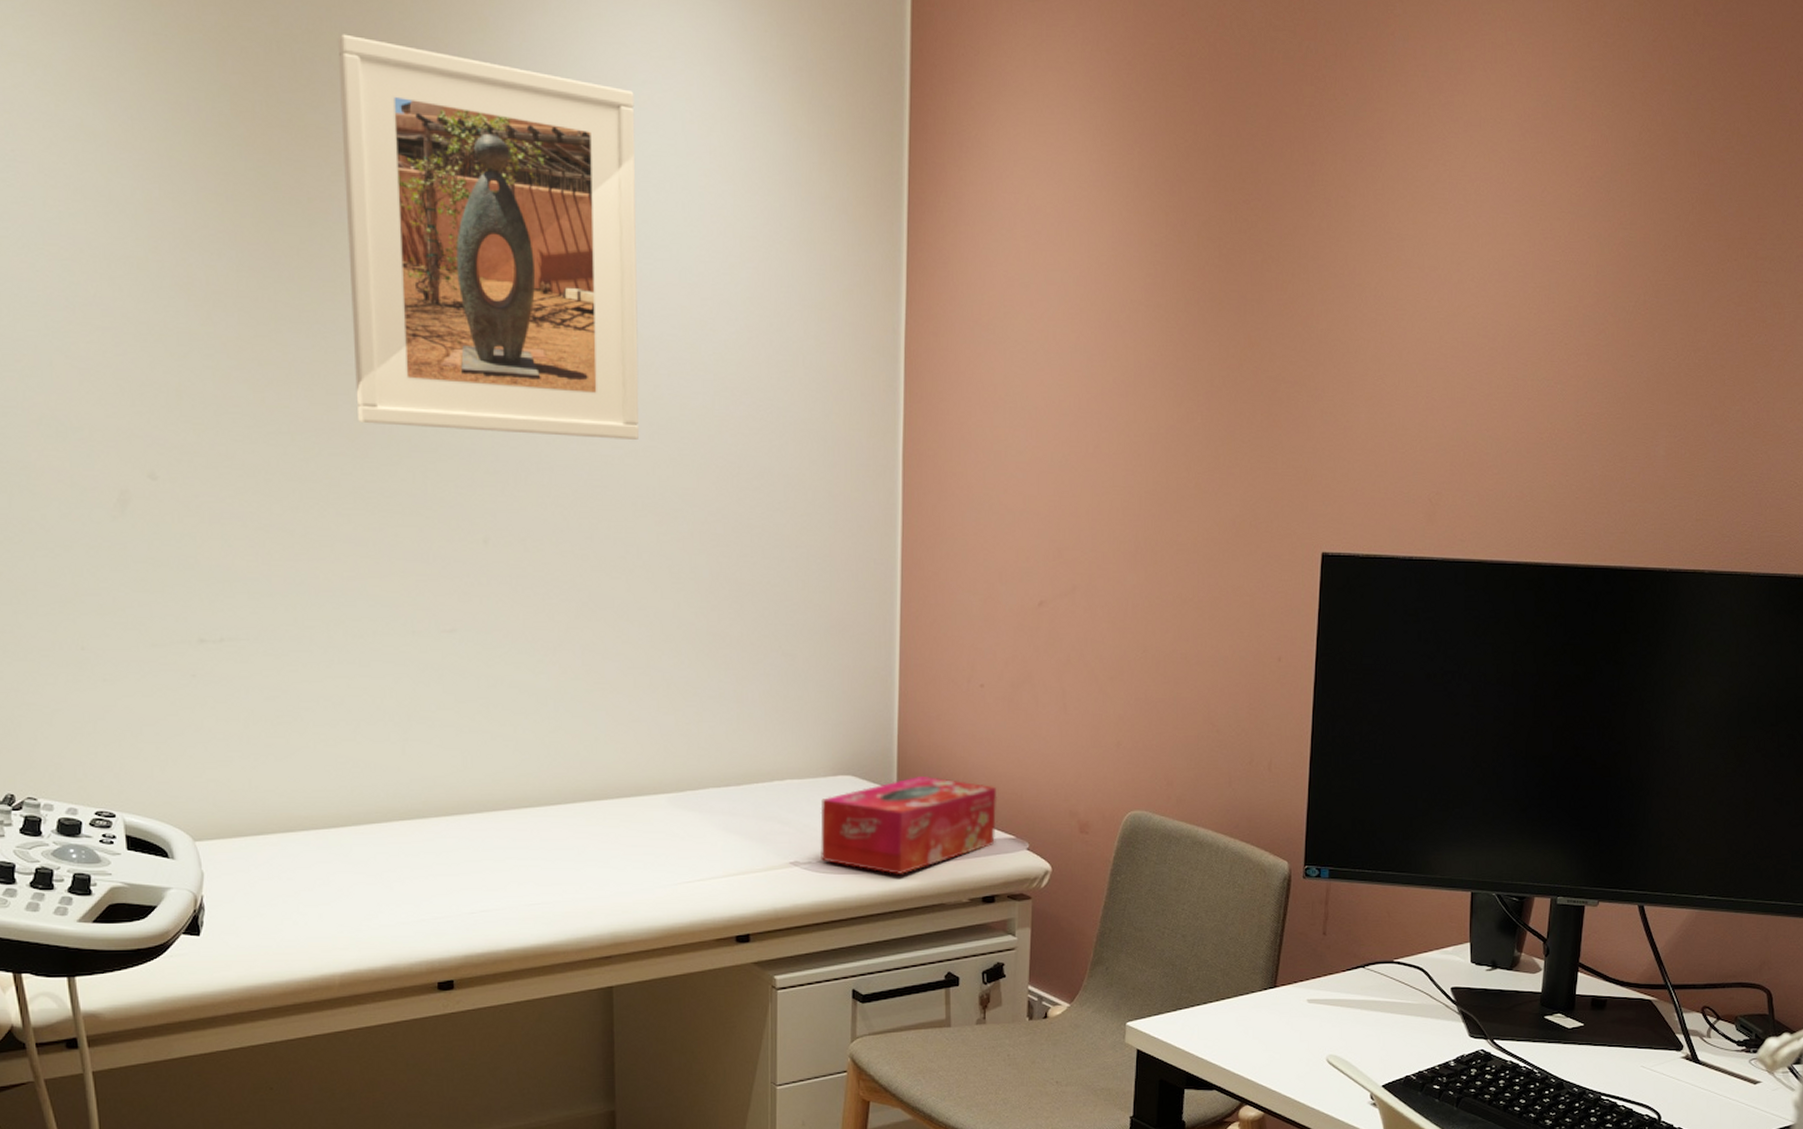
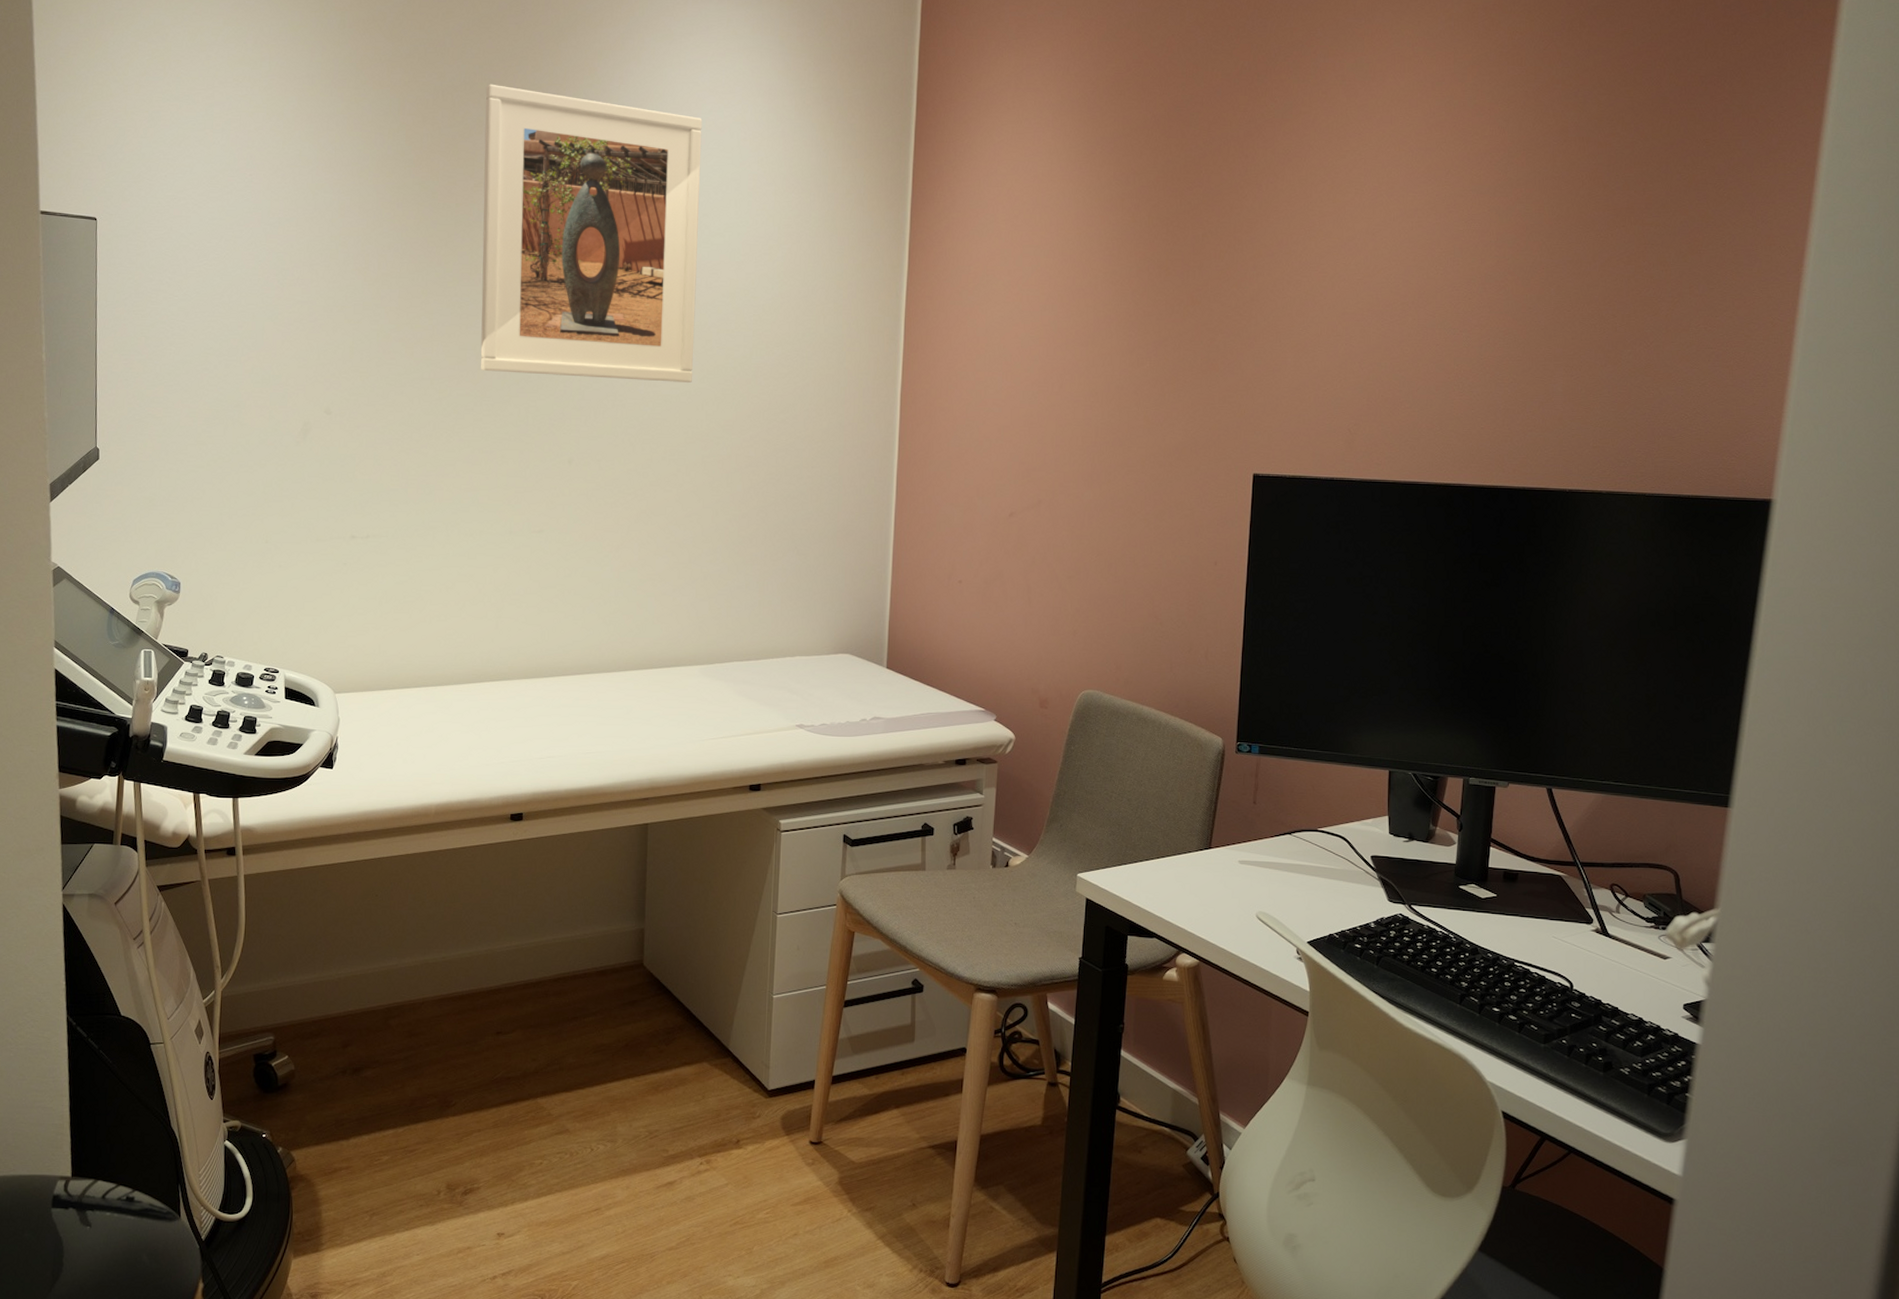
tissue box: present [820,775,997,874] -> none [822,655,971,738]

